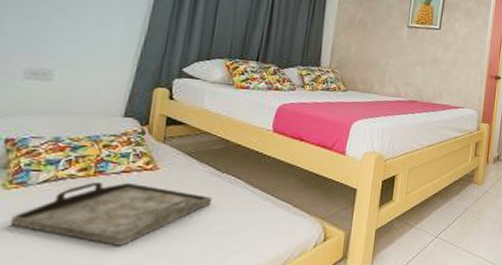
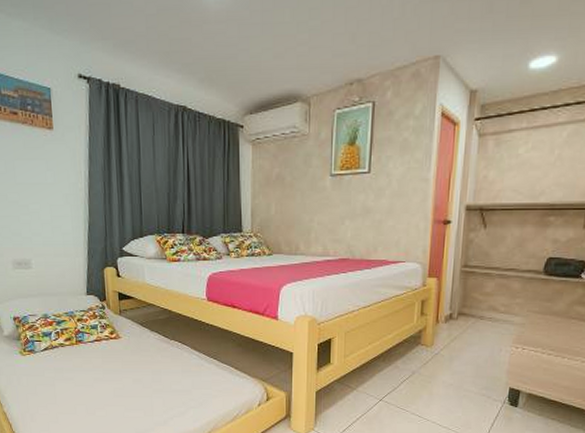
serving tray: present [10,181,212,246] -> none [31,349,166,399]

